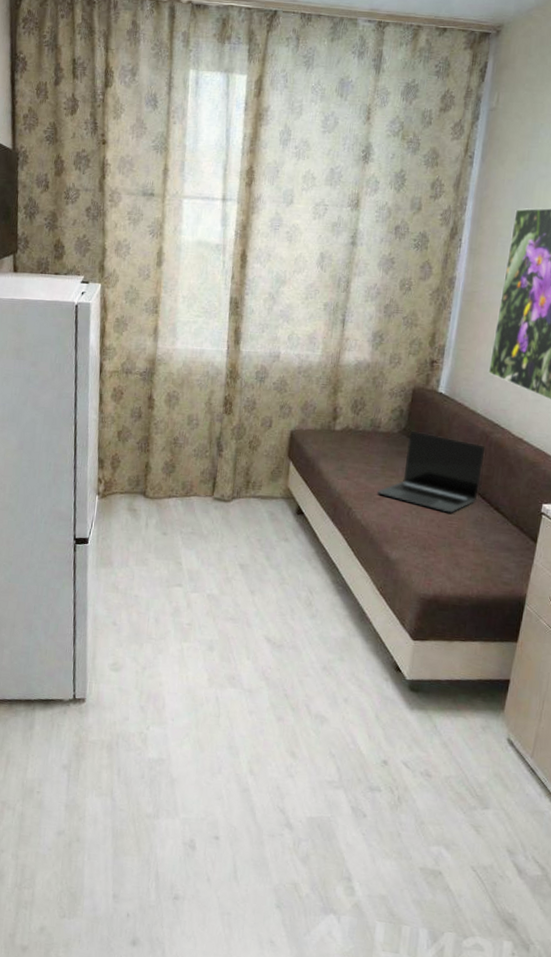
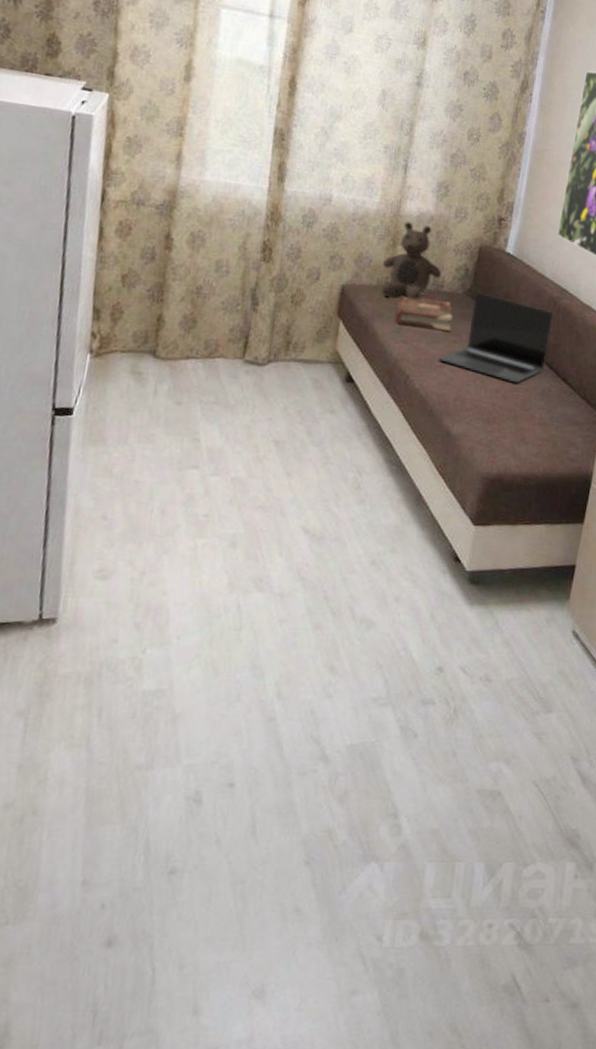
teddy bear: none [324,371,379,441] -> present [381,222,442,300]
book: none [337,437,389,468] -> present [395,295,452,331]

